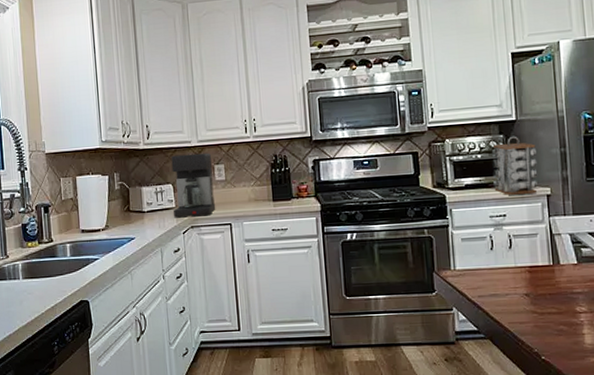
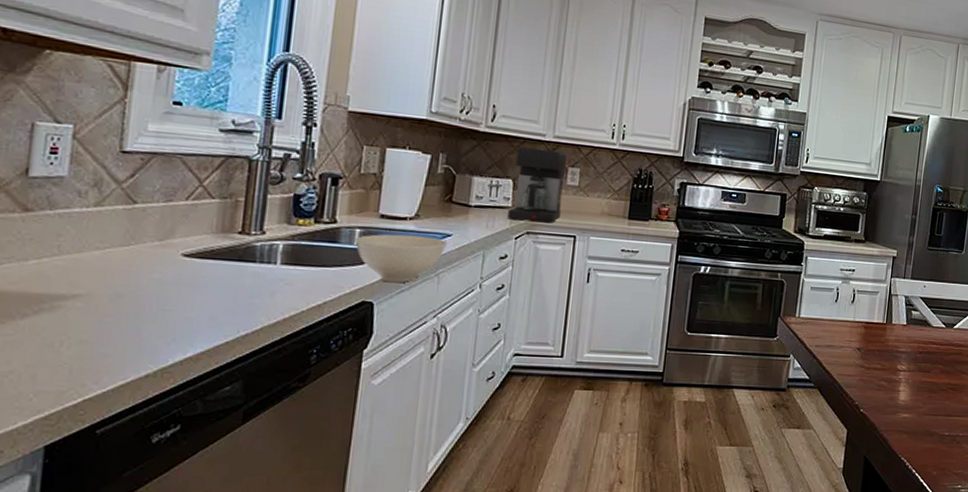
bowl: none [67,242,133,284] -> present [355,234,448,284]
spice rack: present [491,136,538,196] -> none [848,195,892,254]

